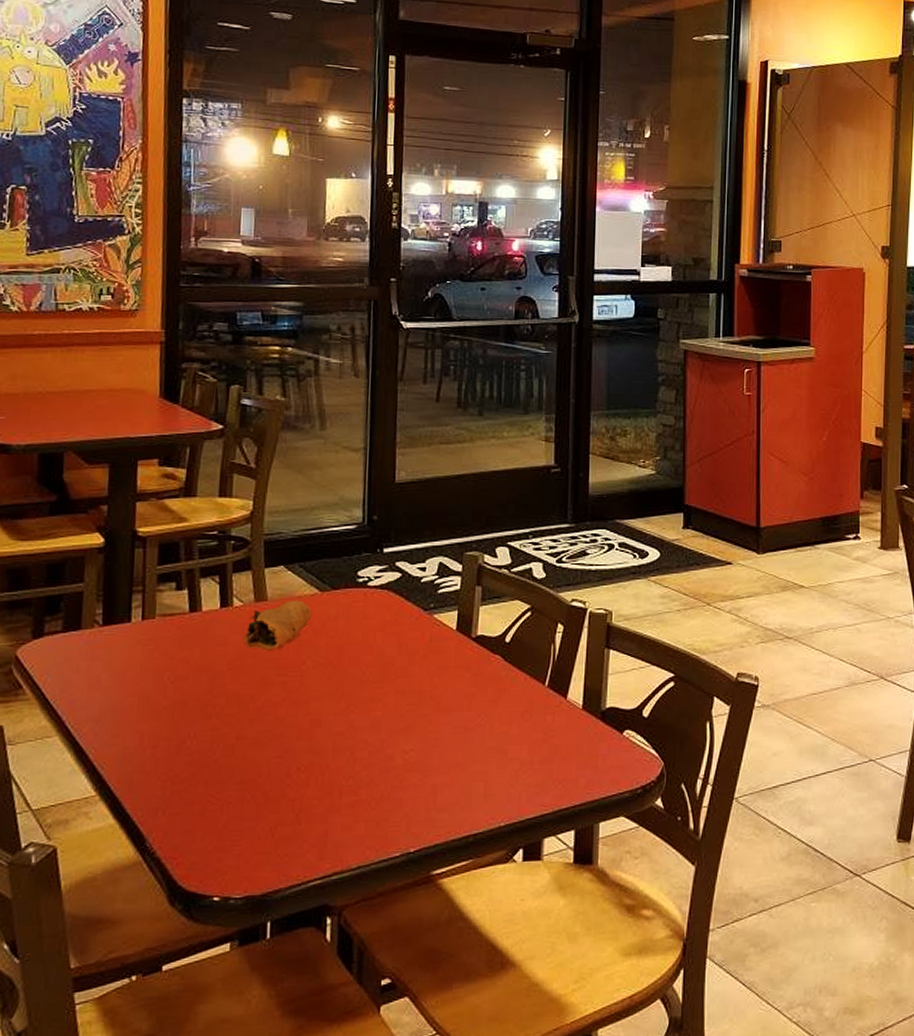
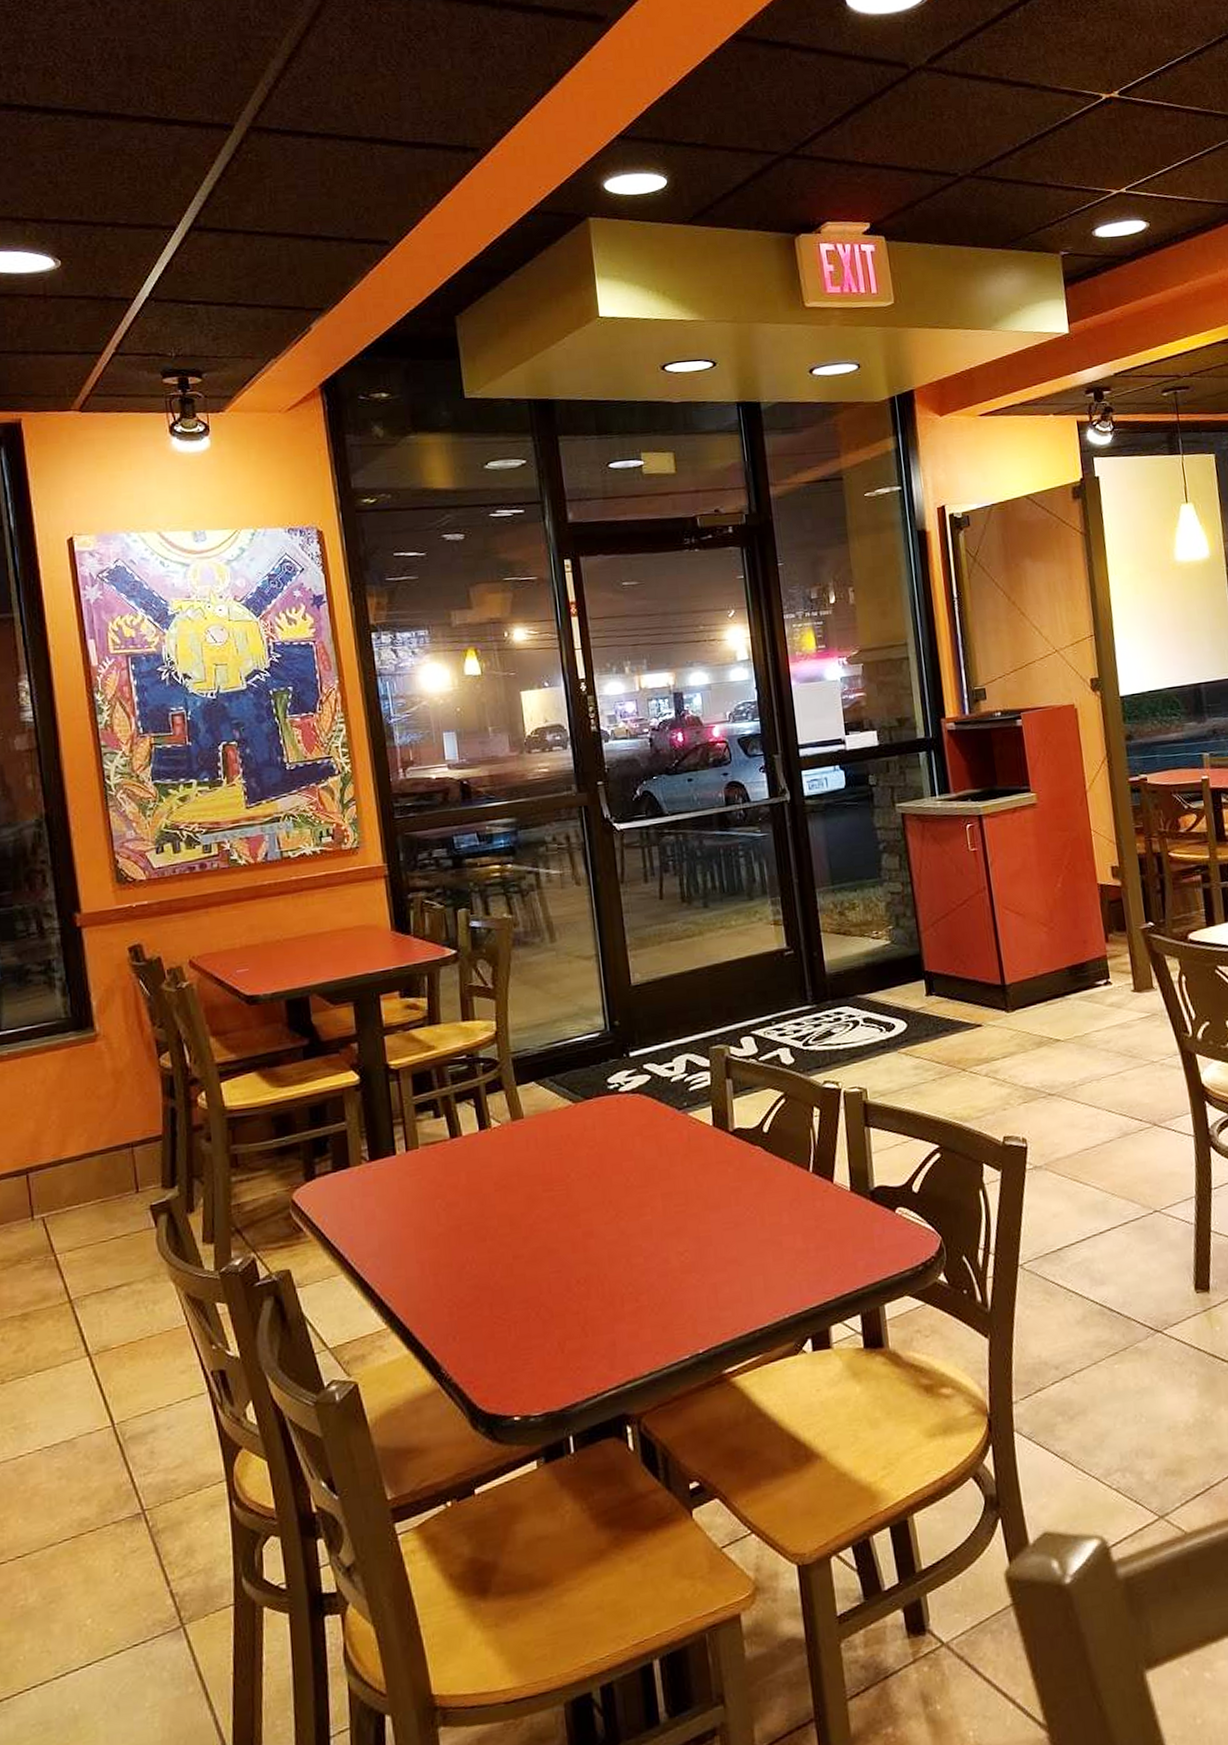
taco: present [244,599,312,650] -> none [506,1113,569,1168]

